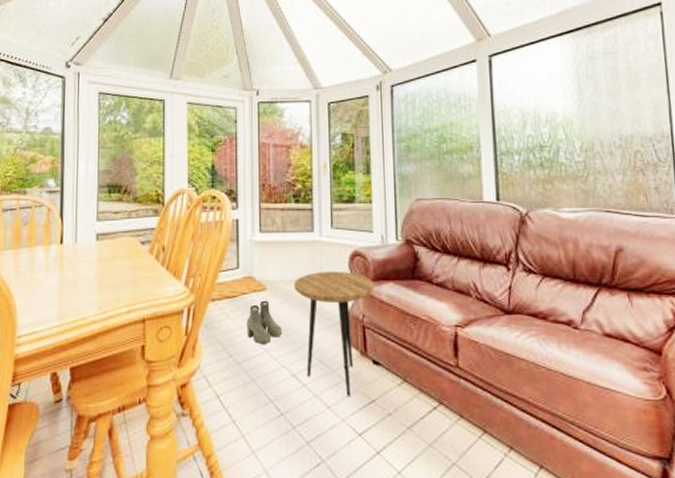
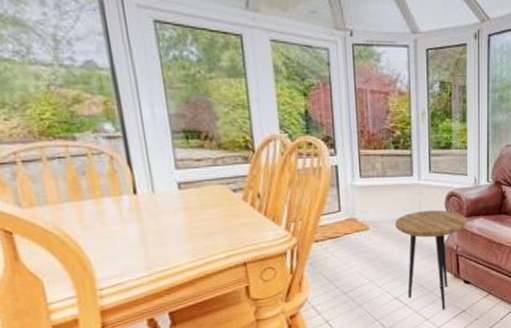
boots: present [246,300,282,344] -> none [351,238,385,276]

